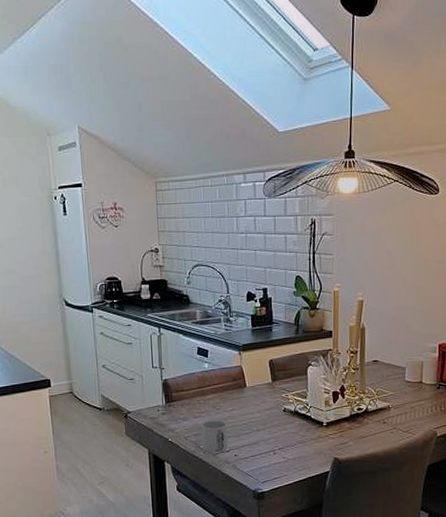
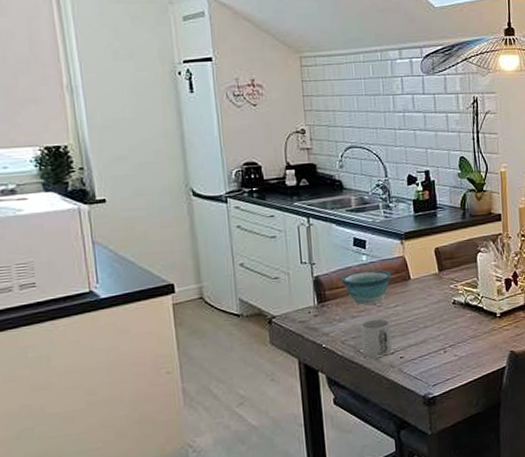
bowl: none [186,376,229,407] -> present [341,269,391,305]

